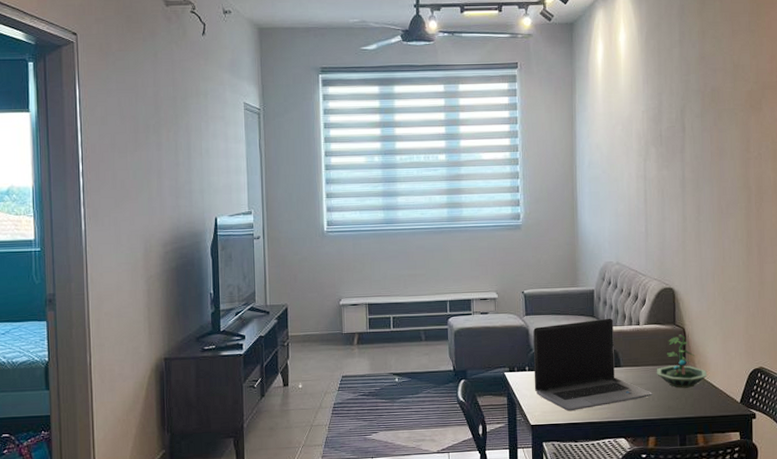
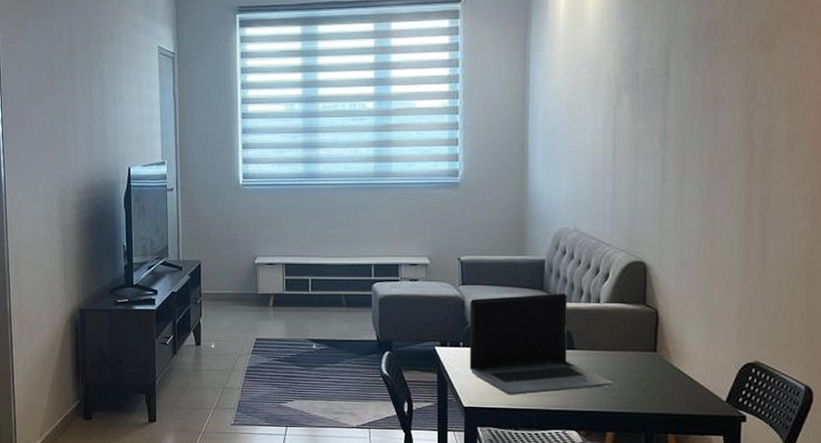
terrarium: present [656,334,708,388] -> none [618,317,685,380]

